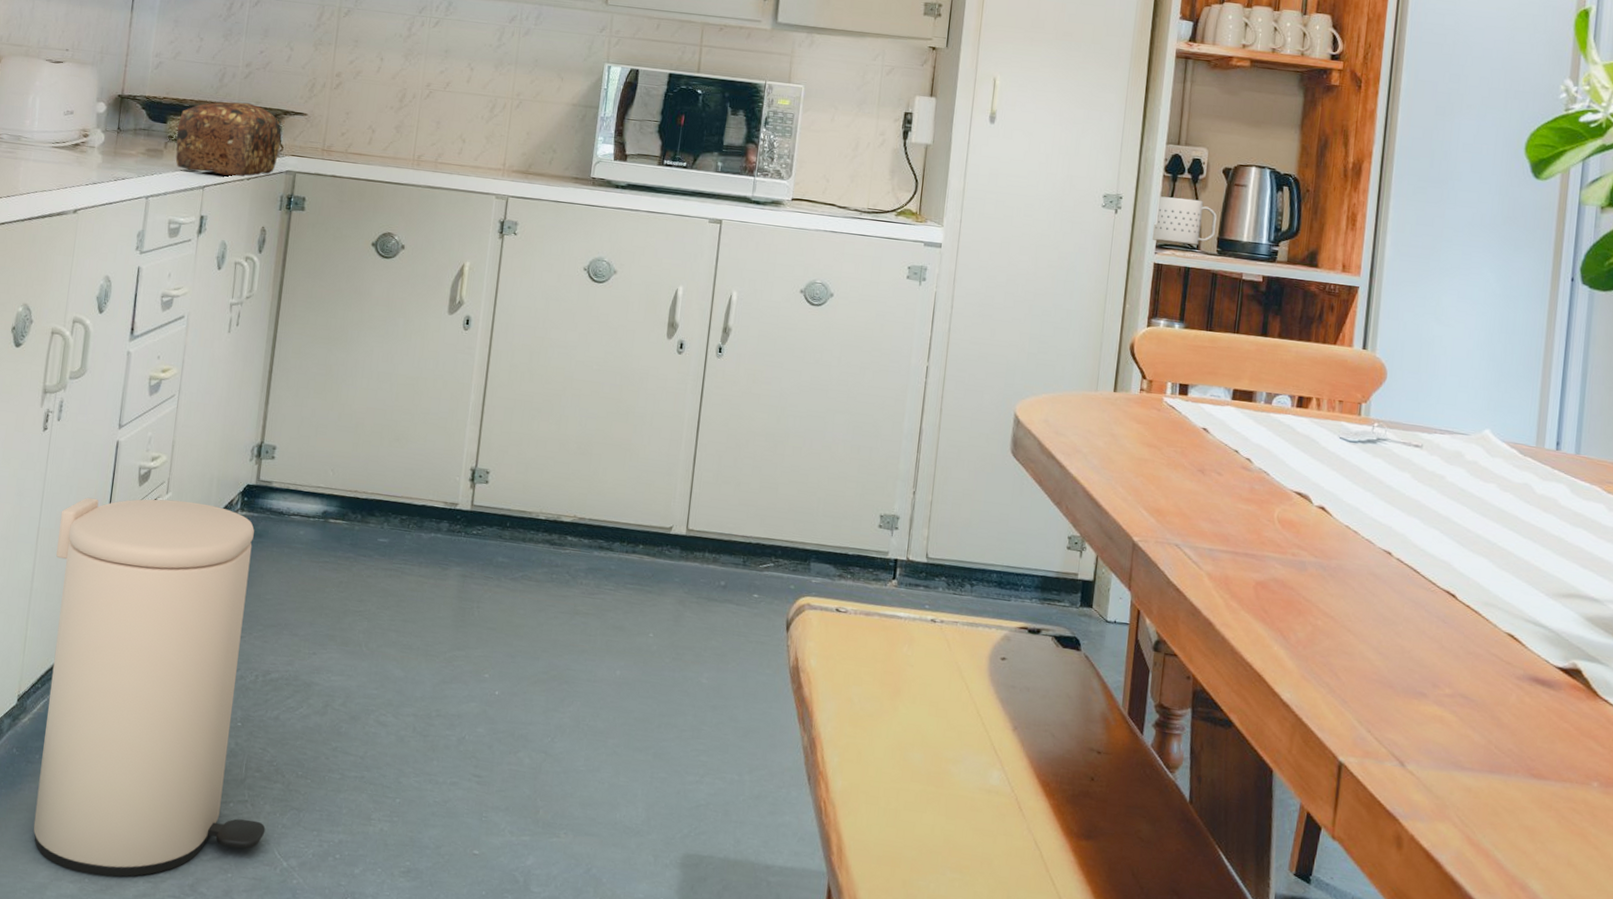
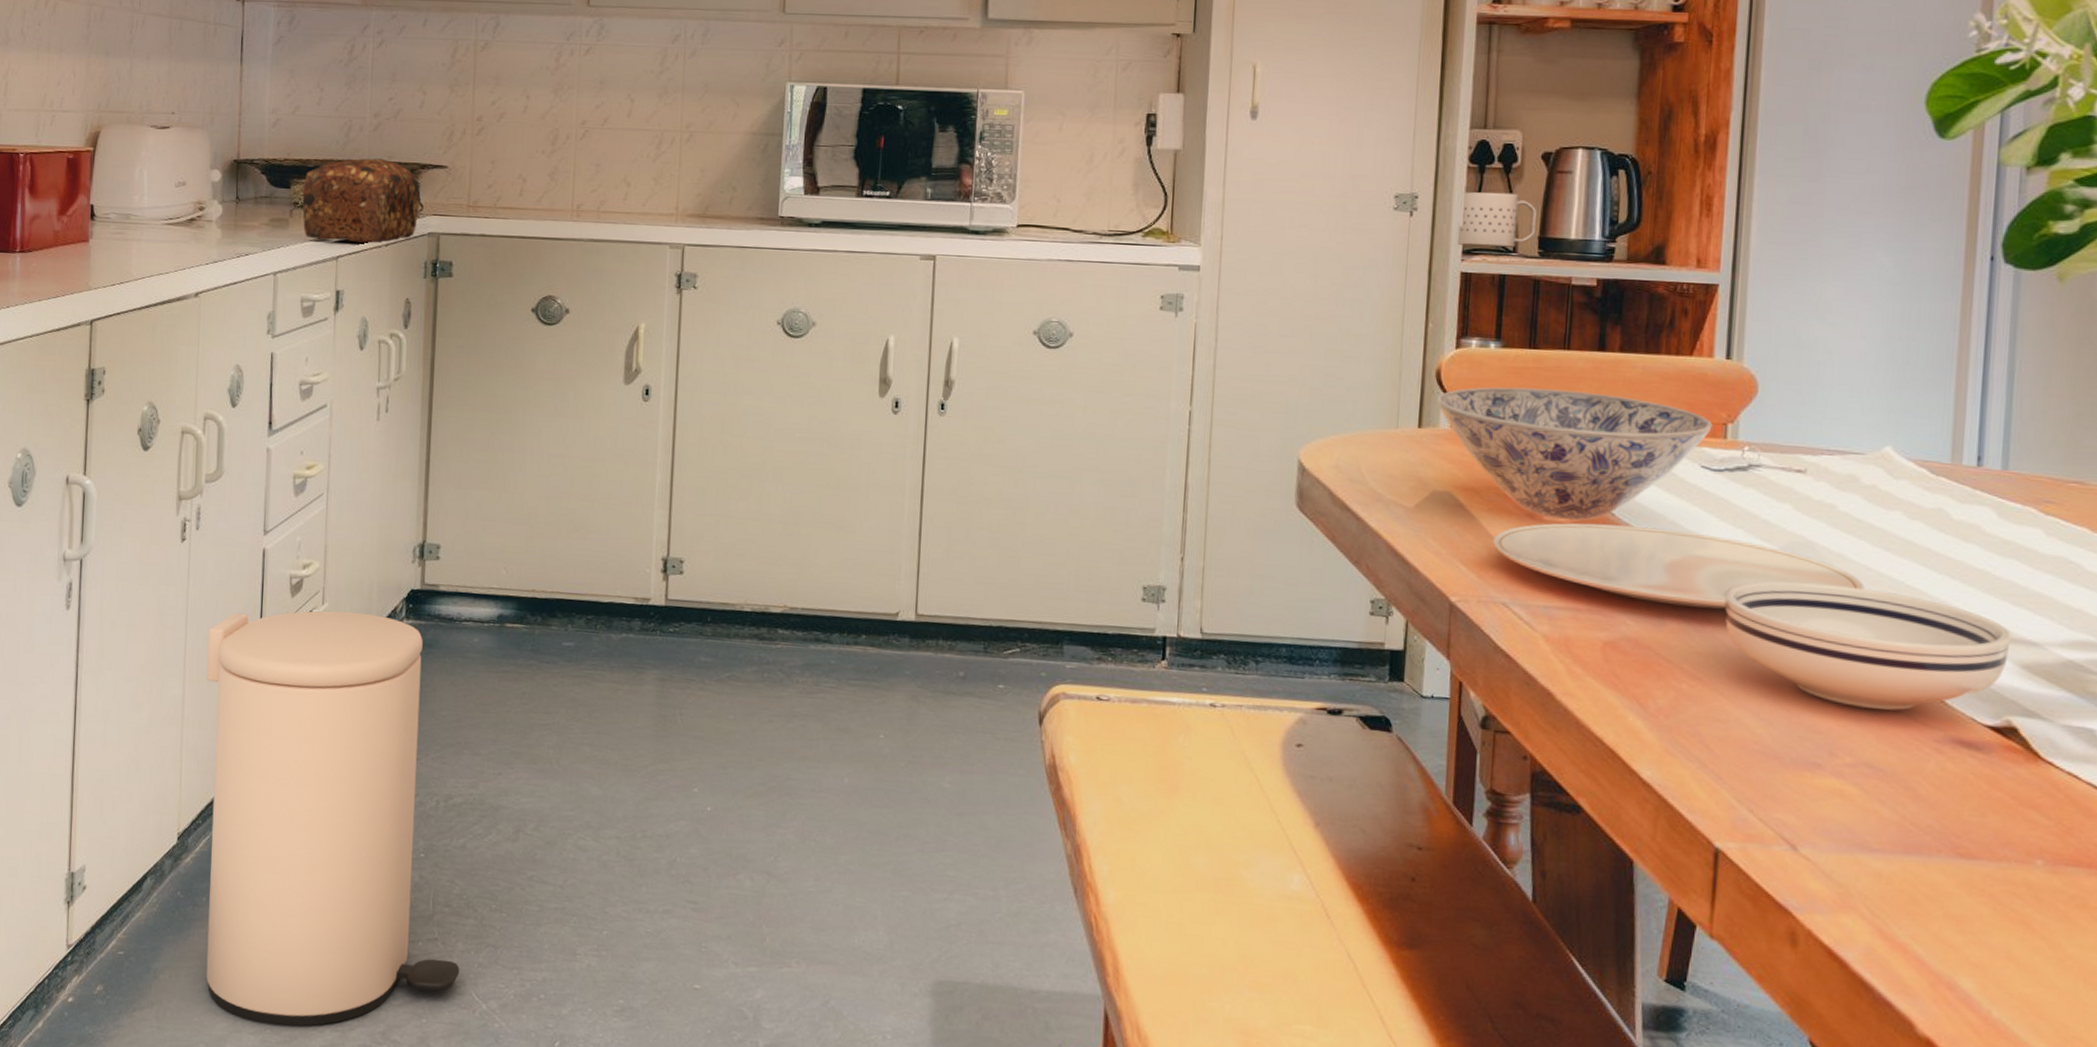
bowl: none [1130,360,1350,479] -> present [1437,387,1712,521]
plate: none [1170,478,1465,559] -> present [1493,523,1865,609]
bowl: none [1353,537,1579,651] -> present [1724,581,2012,711]

